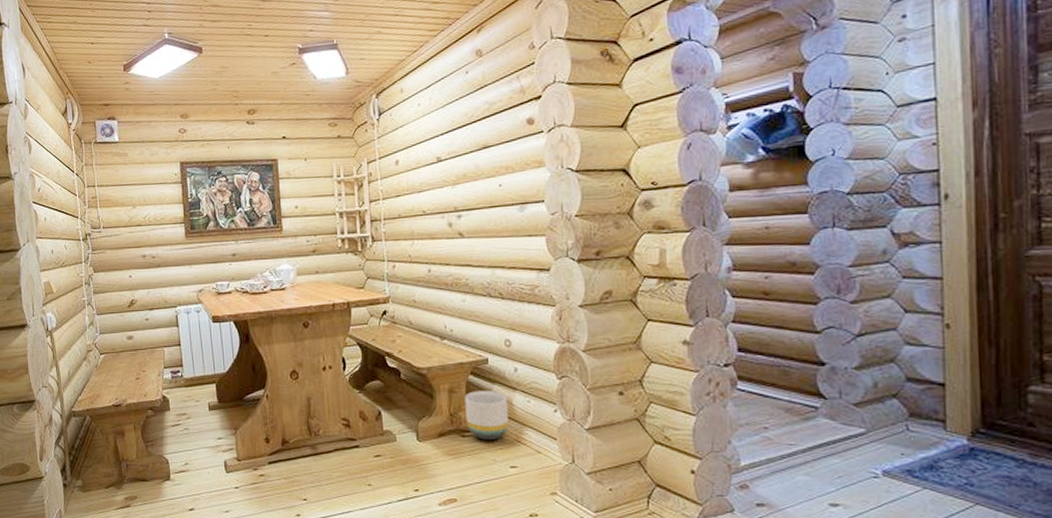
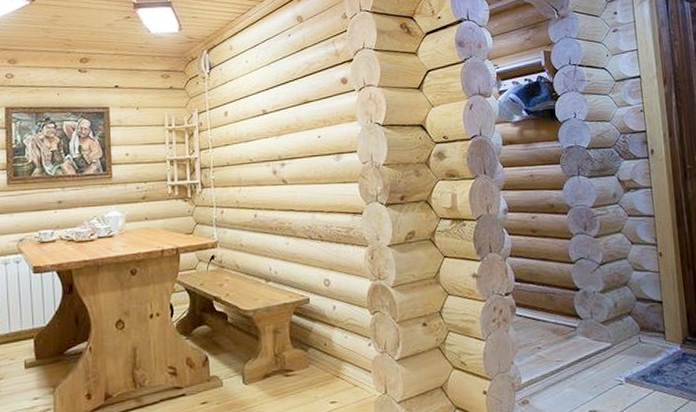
planter: present [465,391,509,441] -> none [288,329,329,379]

